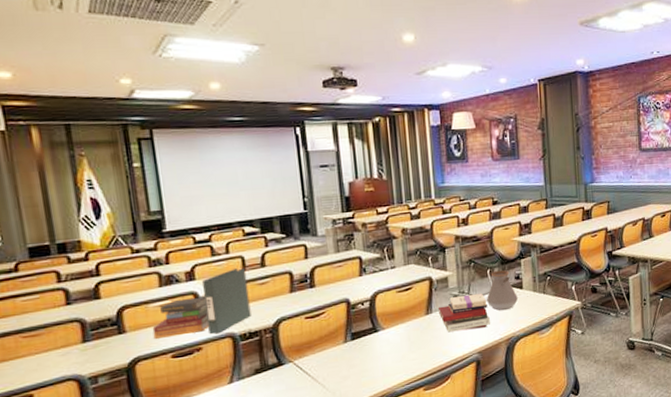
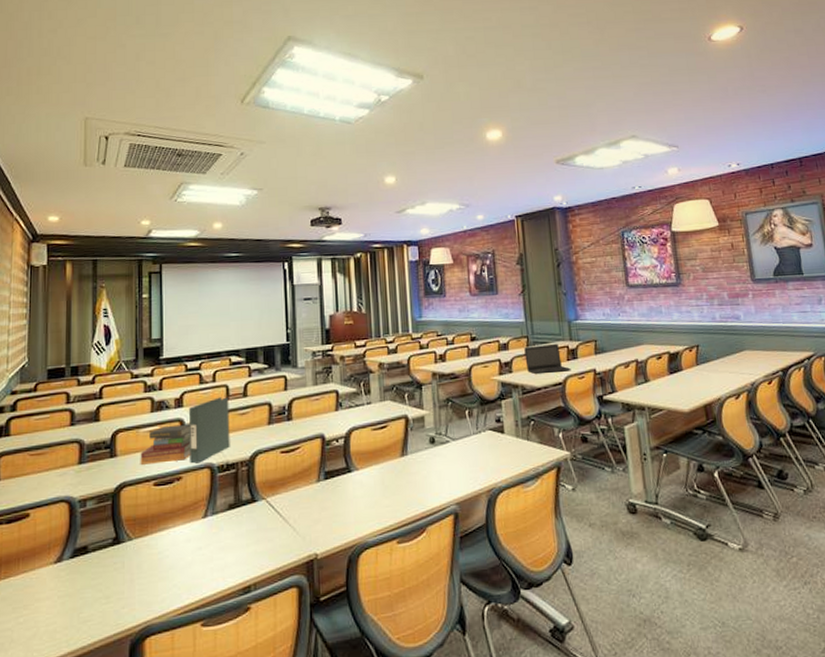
books: present [437,293,490,333] -> none [413,435,469,478]
coffee pot: present [487,270,518,310] -> none [465,411,499,456]
laptop: none [543,205,585,235] -> present [524,343,571,375]

